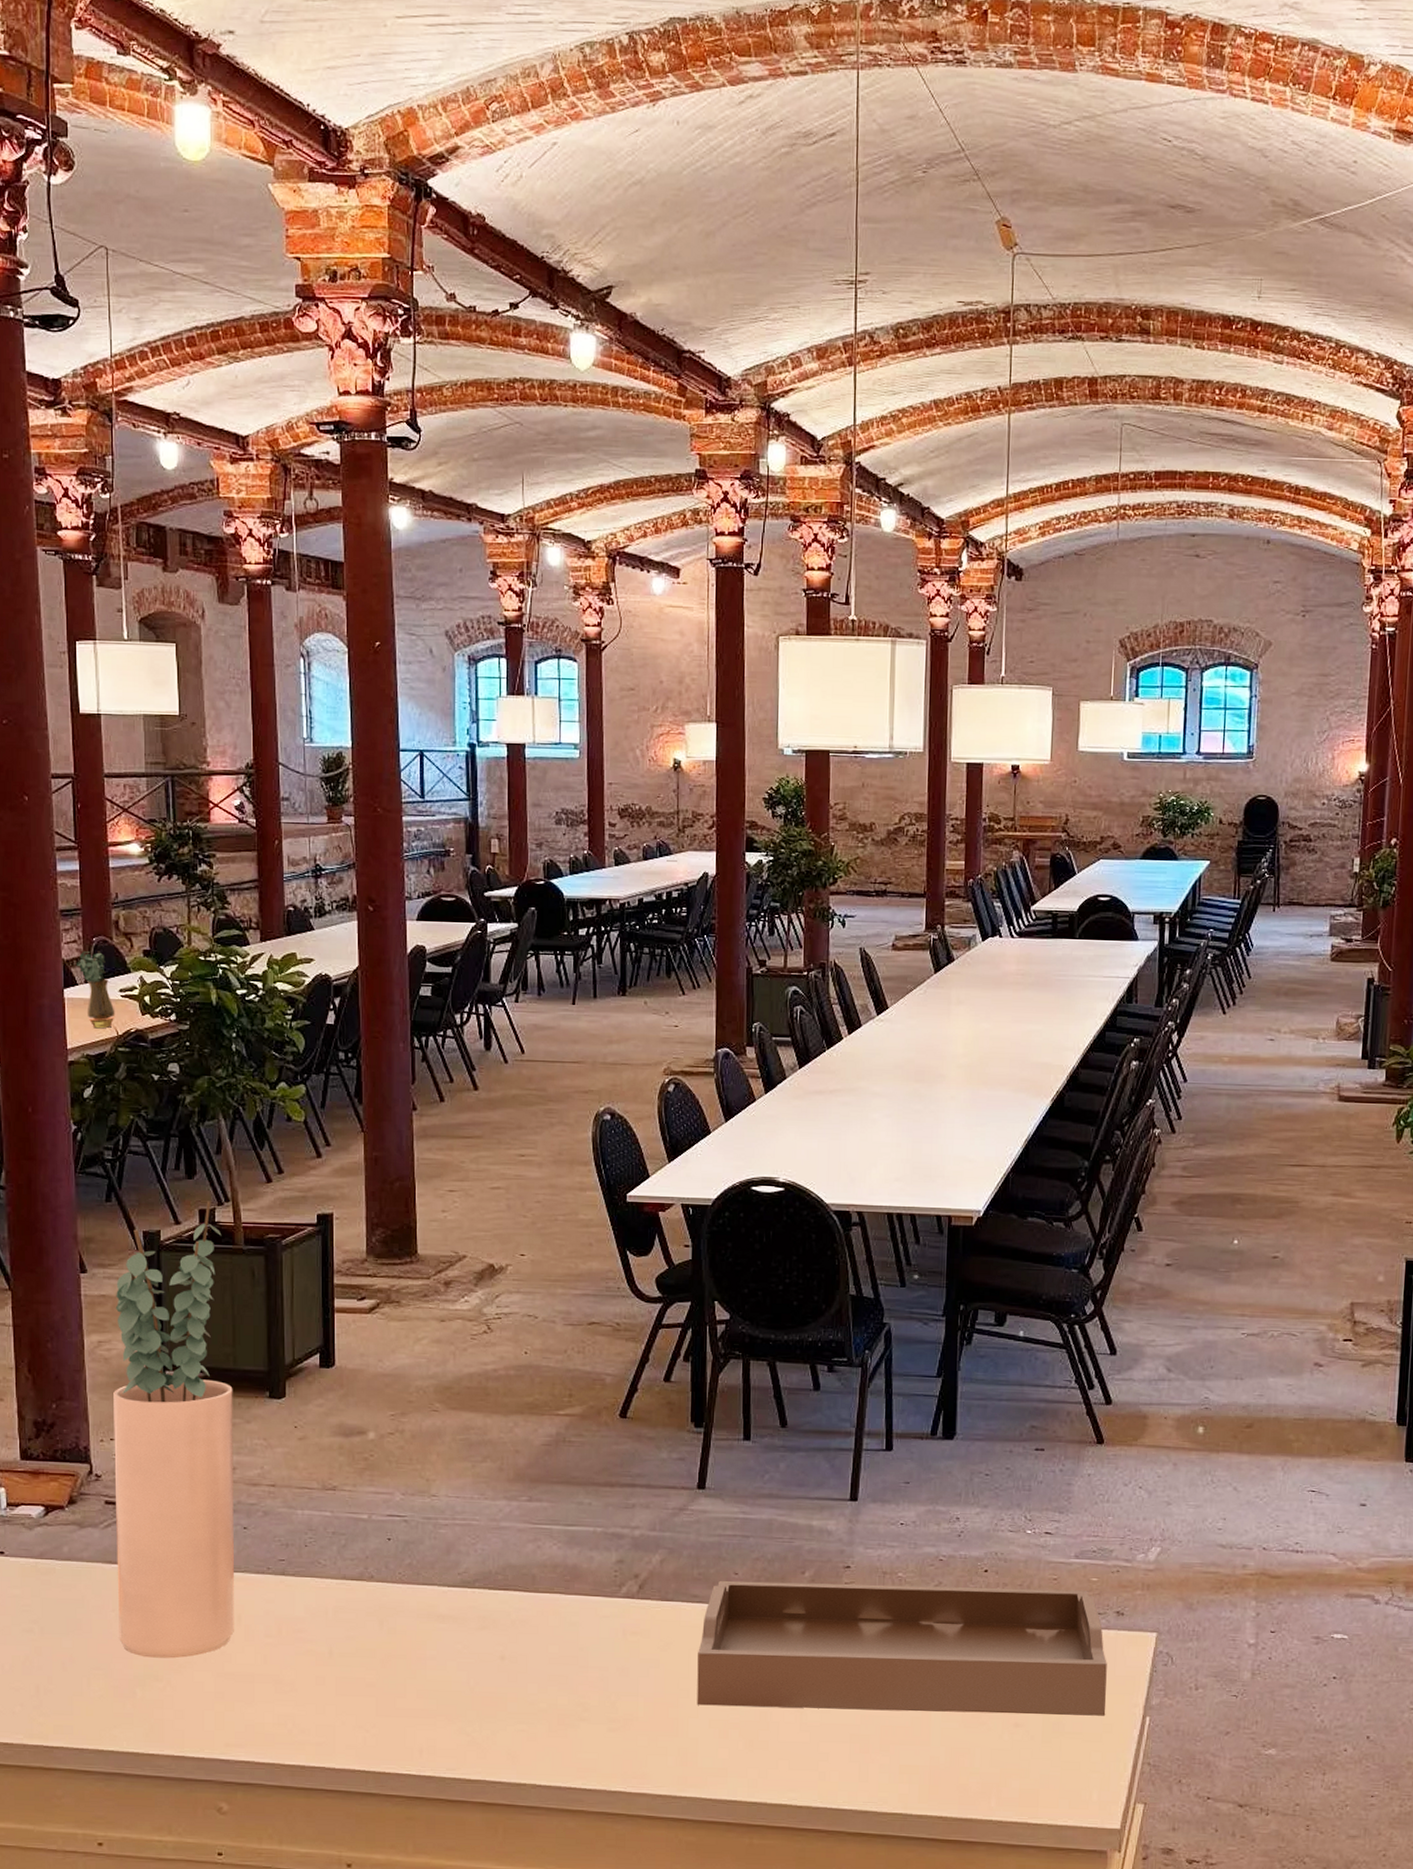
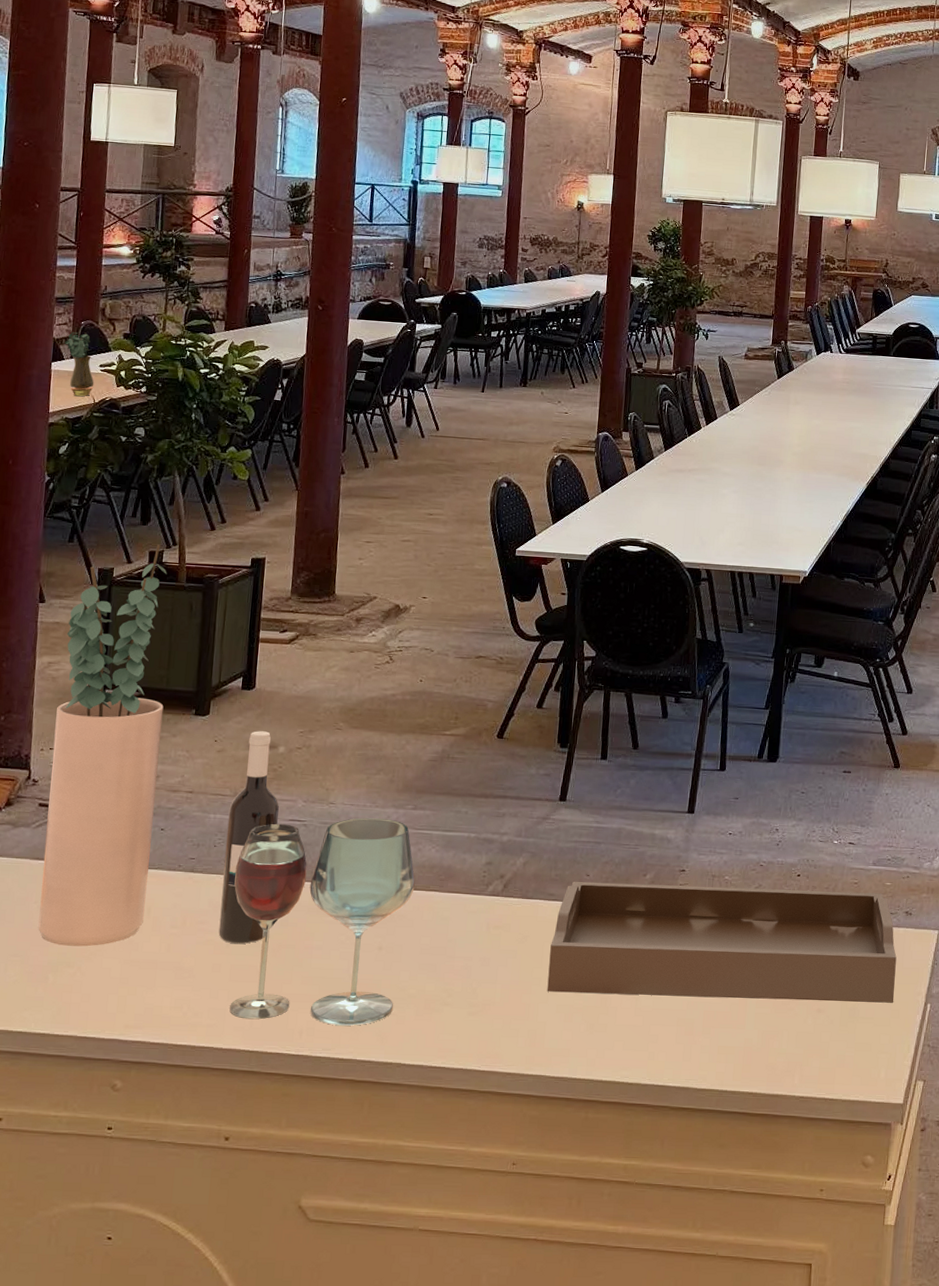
wine bottle: none [318,1414,375,1654] -> present [218,731,279,944]
wineglass: none [332,1519,412,1737] -> present [229,823,307,1020]
wine glass: none [417,1511,537,1744] -> present [309,818,415,1026]

